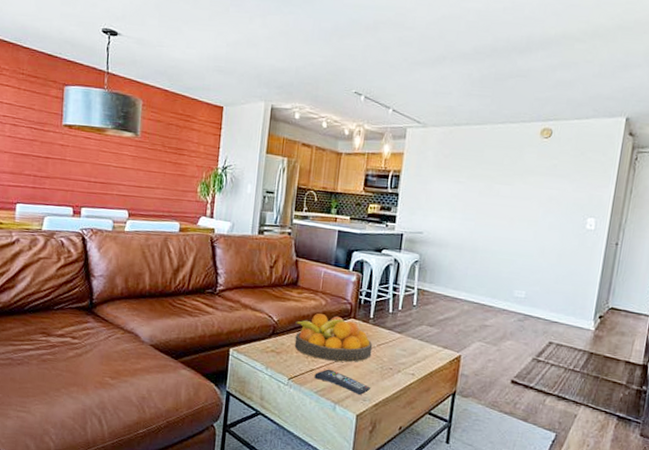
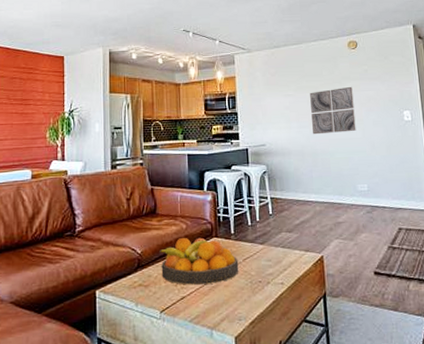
remote control: present [314,369,372,395] -> none [186,293,245,315]
wall art: none [478,181,535,233] -> present [310,86,356,135]

